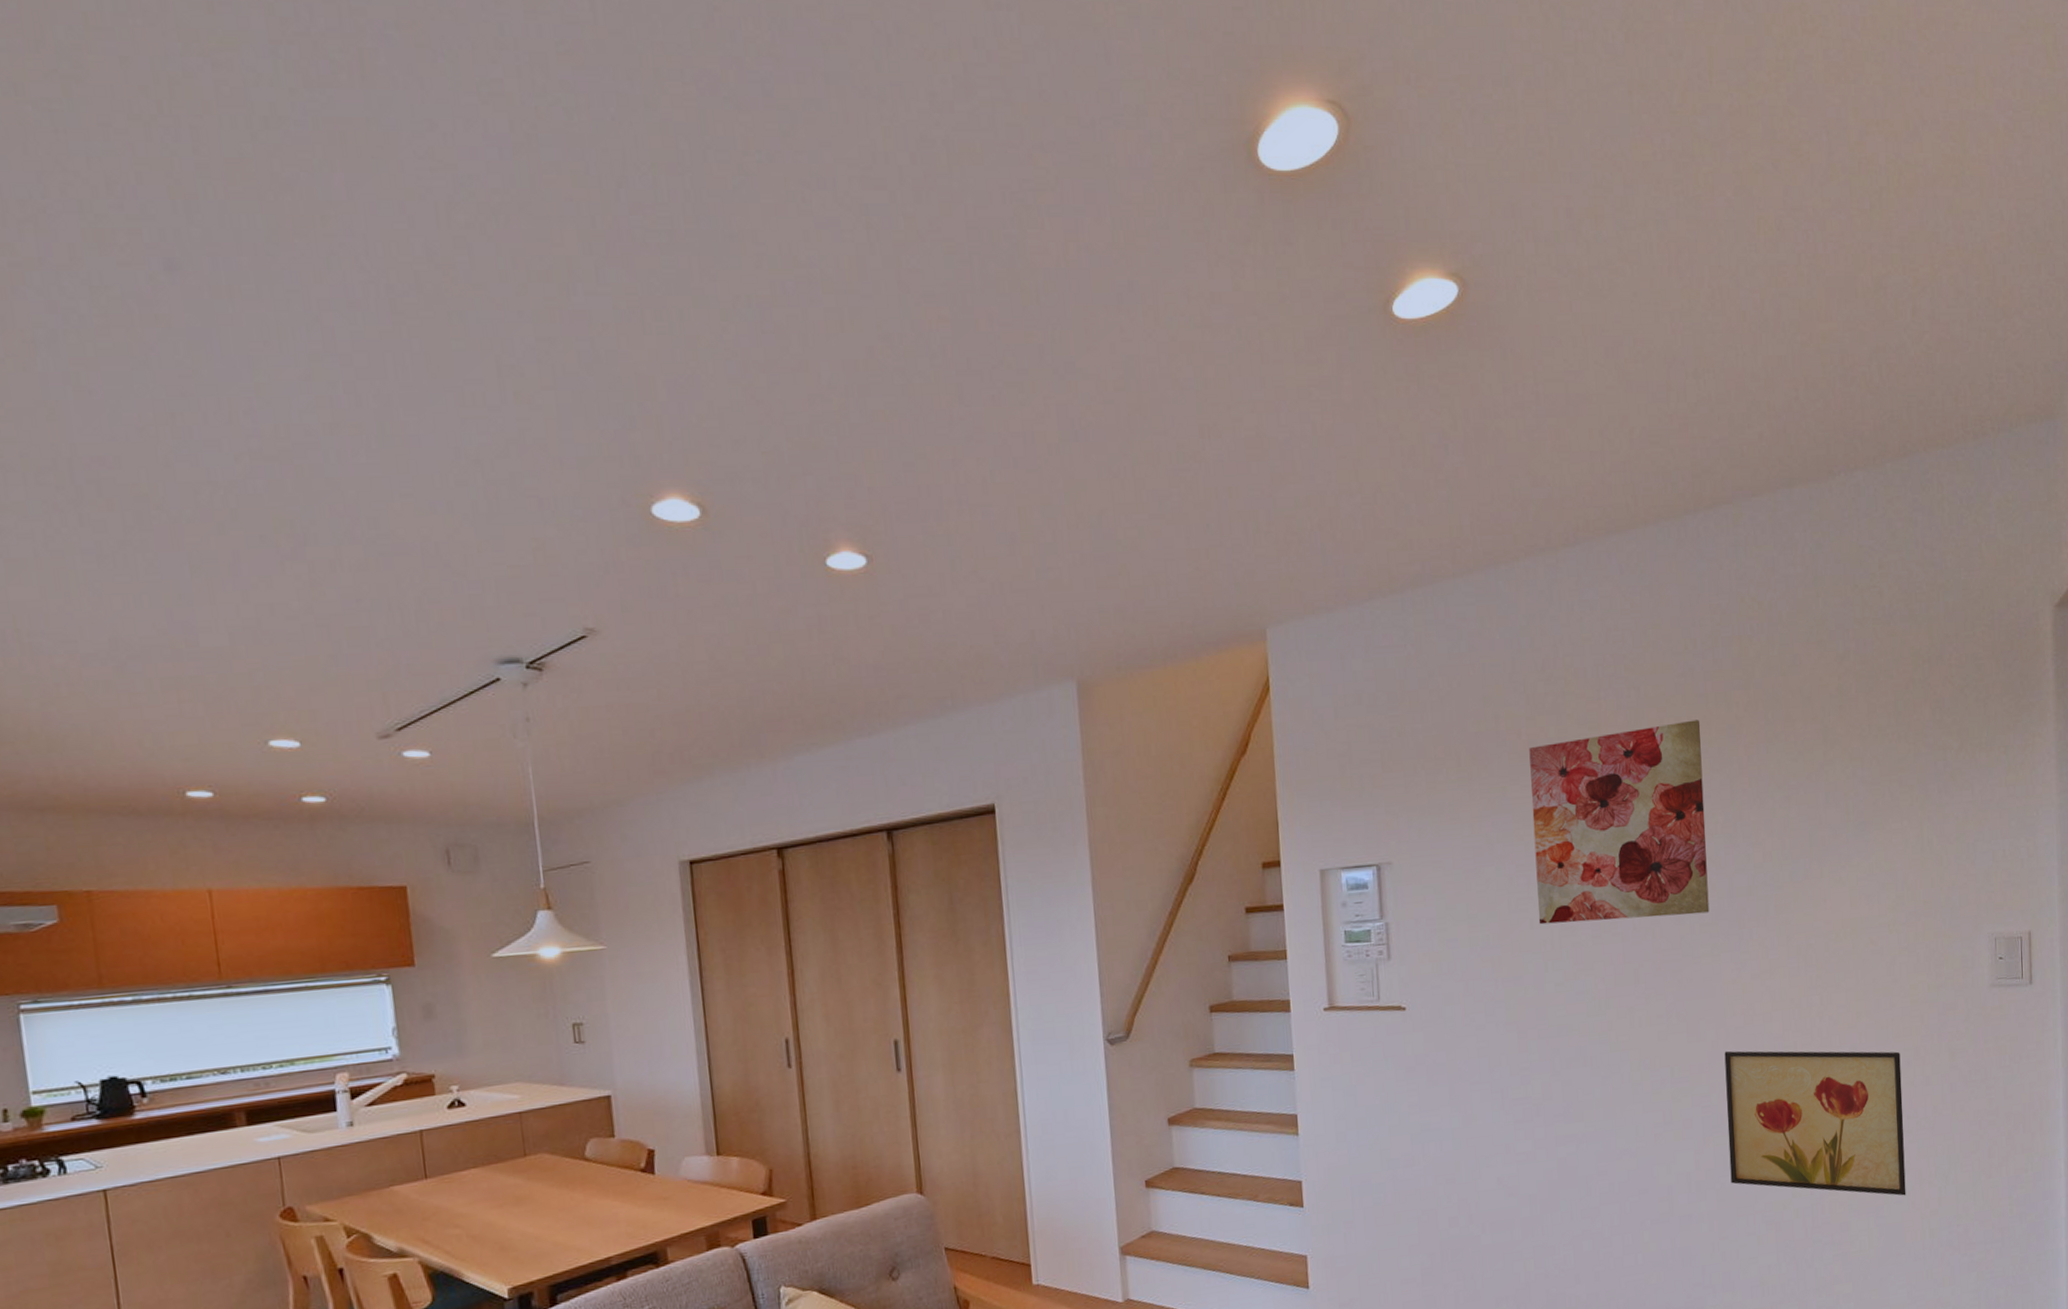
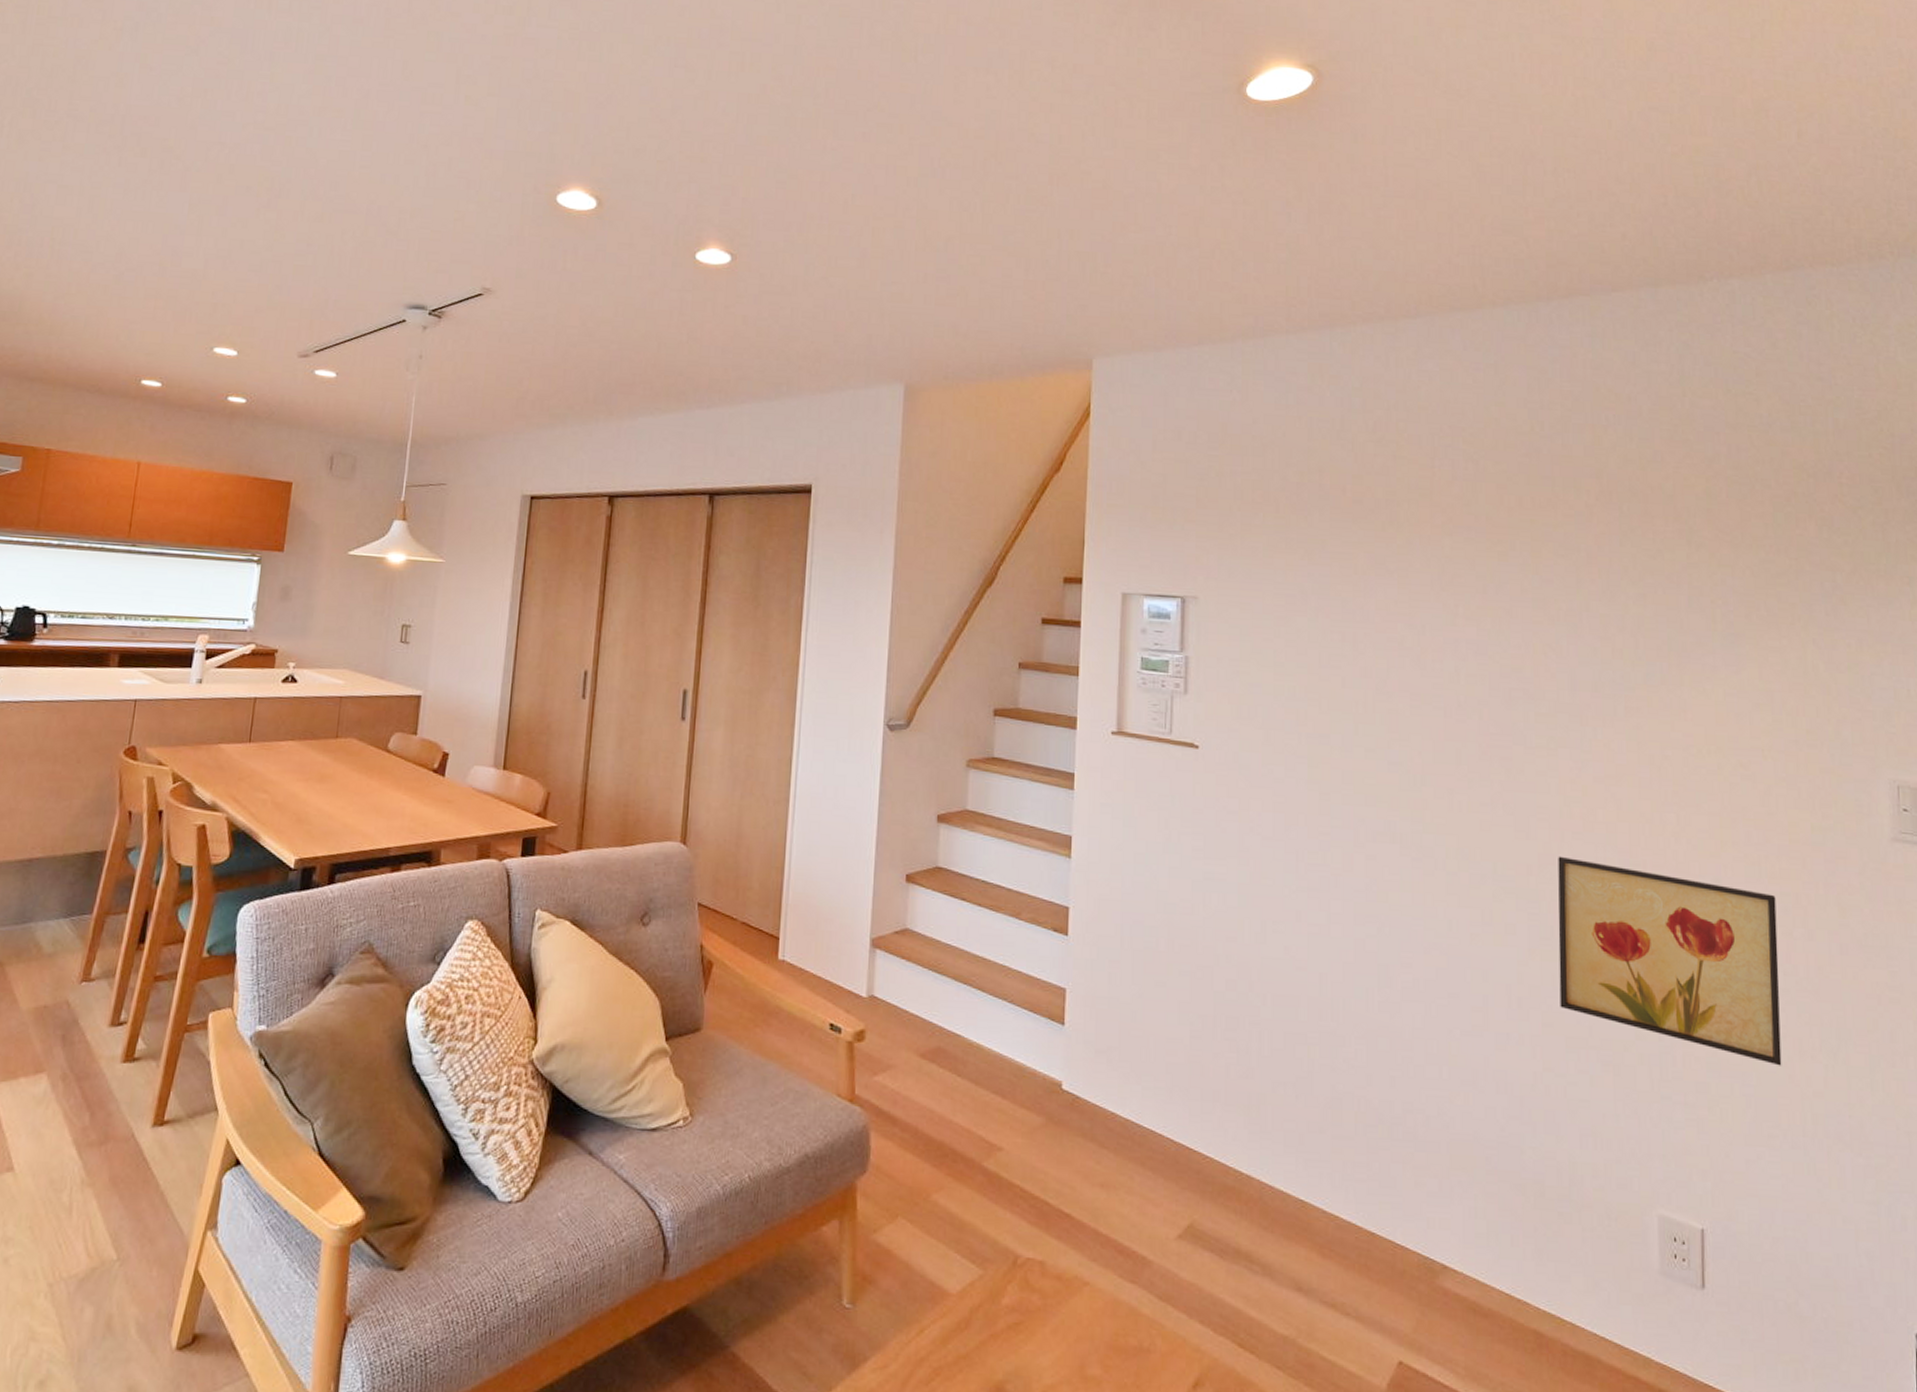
wall art: present [1529,719,1710,925] -> none [1351,501,1547,703]

